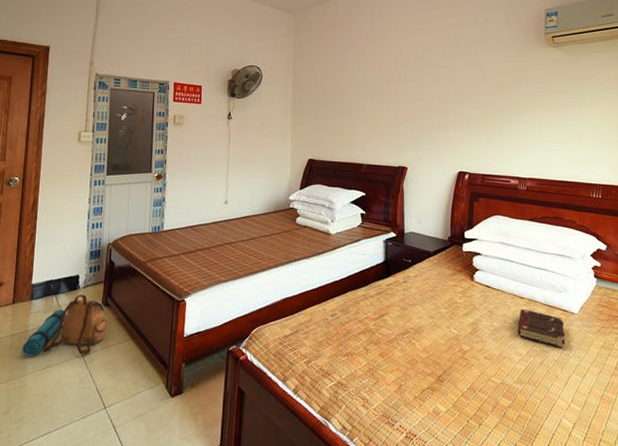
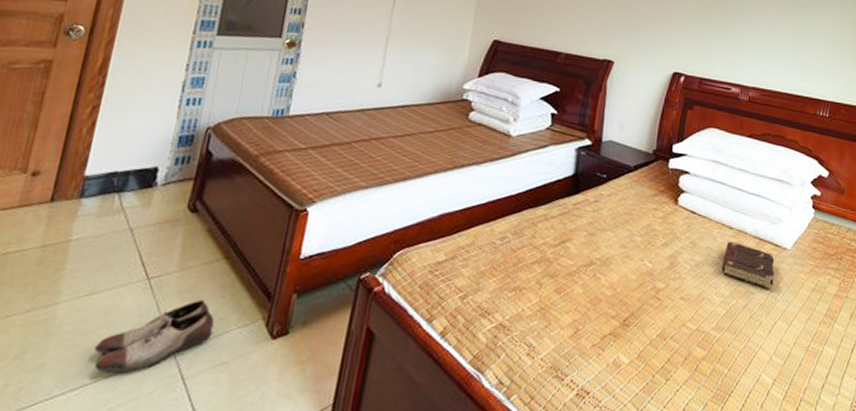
backpack: present [21,294,106,357] -> none [55,194,191,278]
shoe: none [53,369,130,424] -> present [94,299,215,374]

